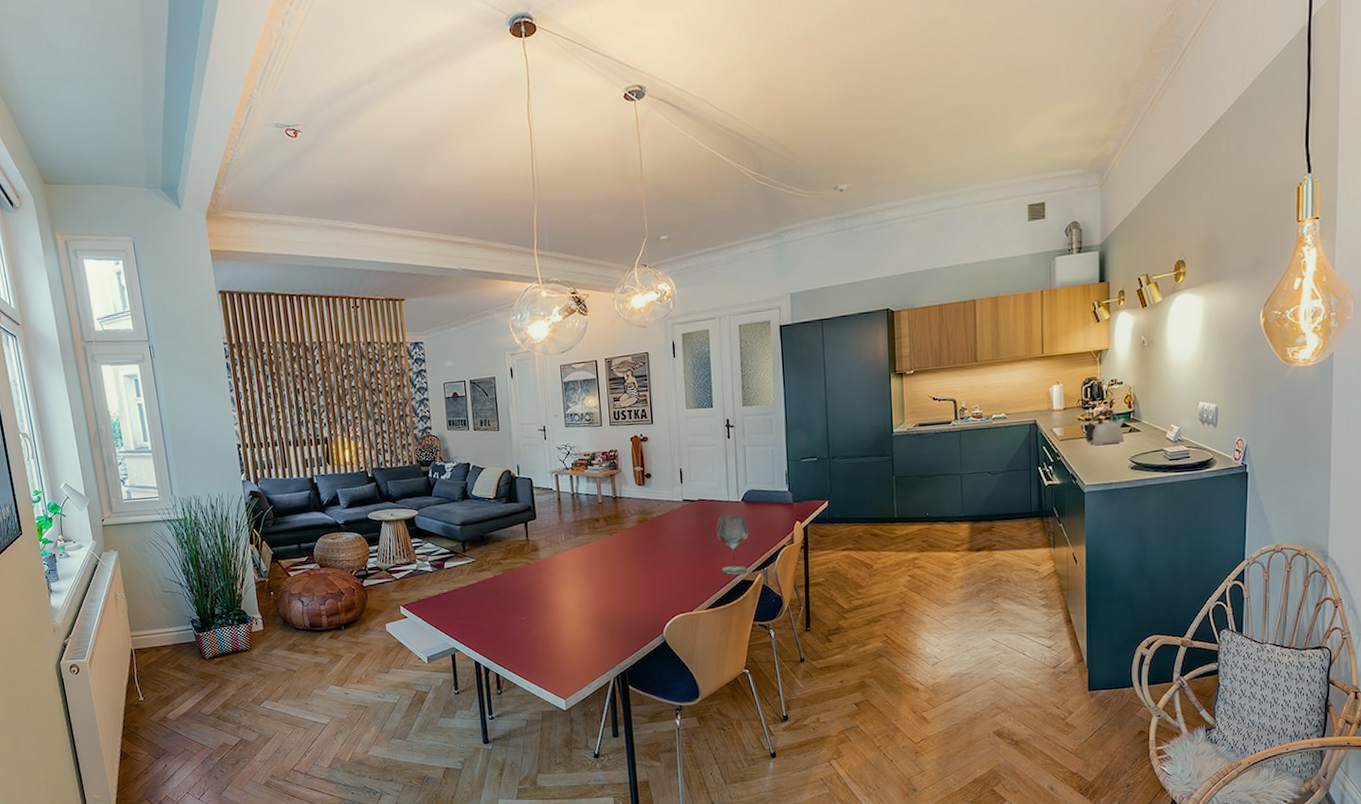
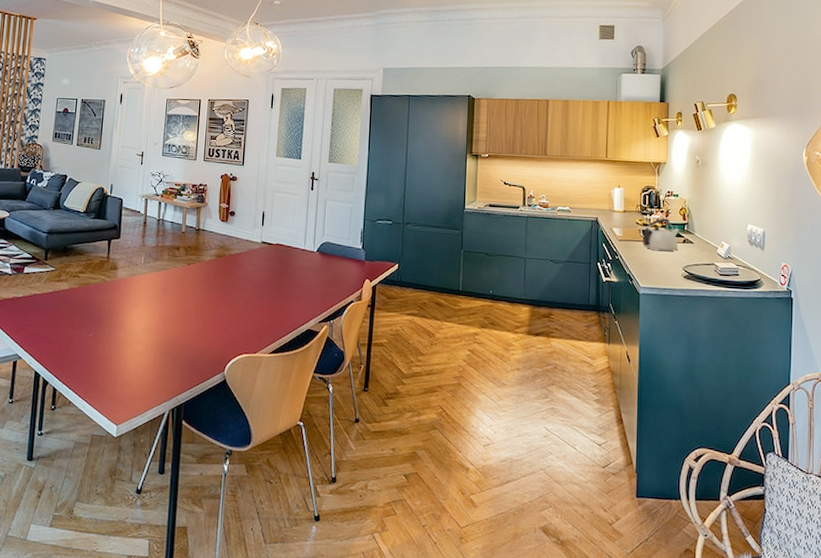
wine glass: present [716,513,749,575] -> none [288,262,320,324]

